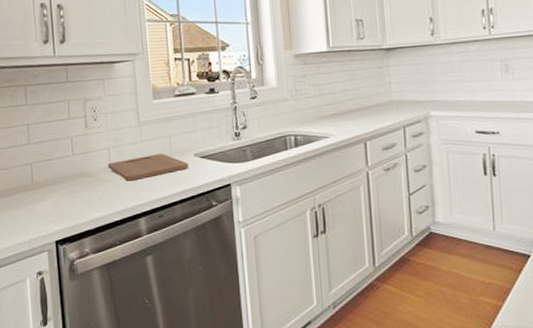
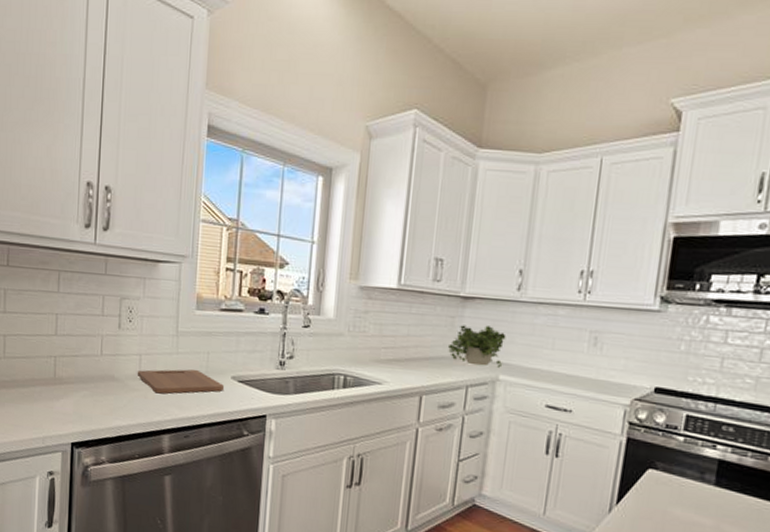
potted plant: none [380,70,432,107] -> present [447,325,506,368]

